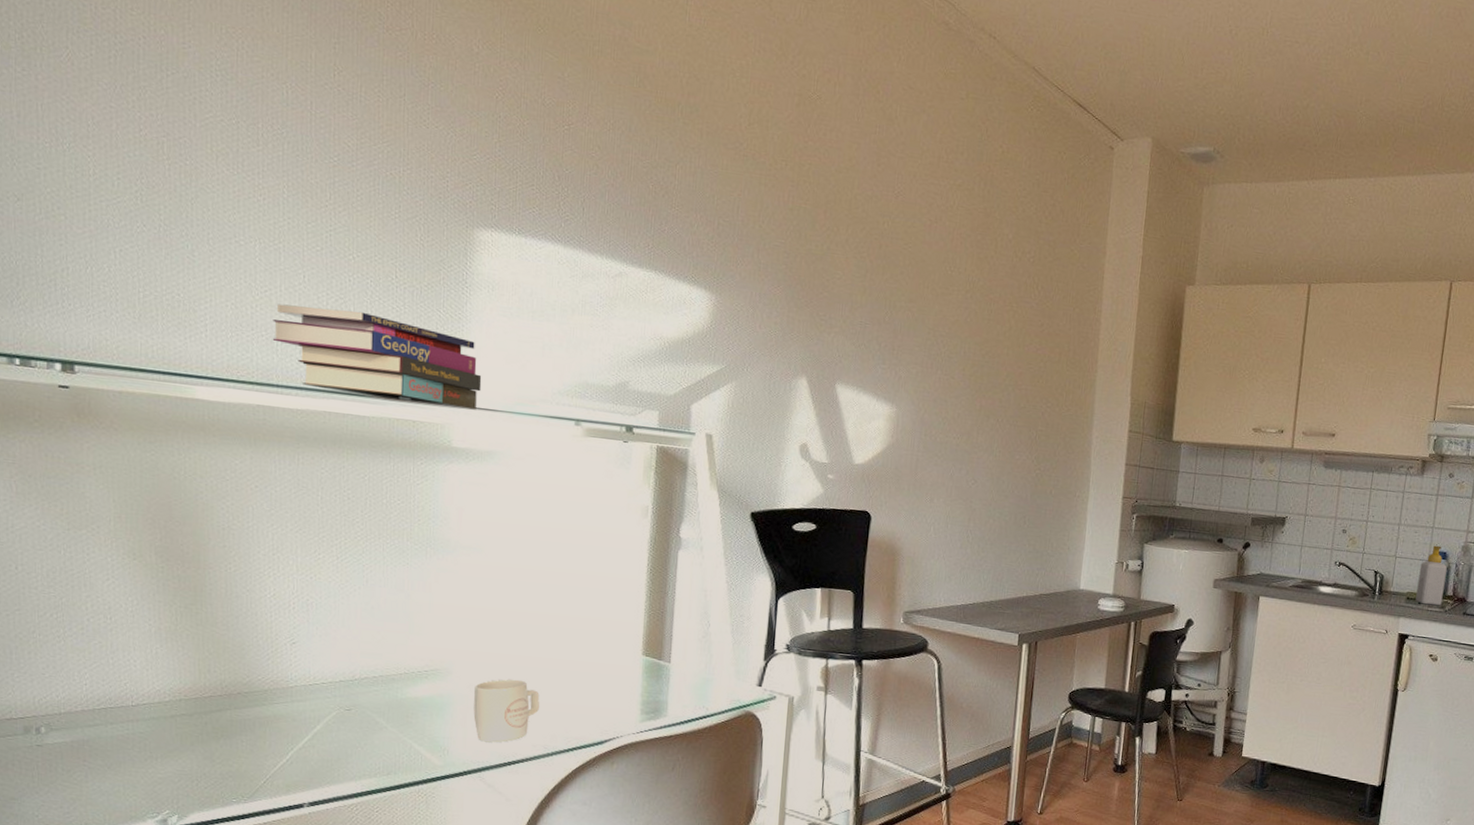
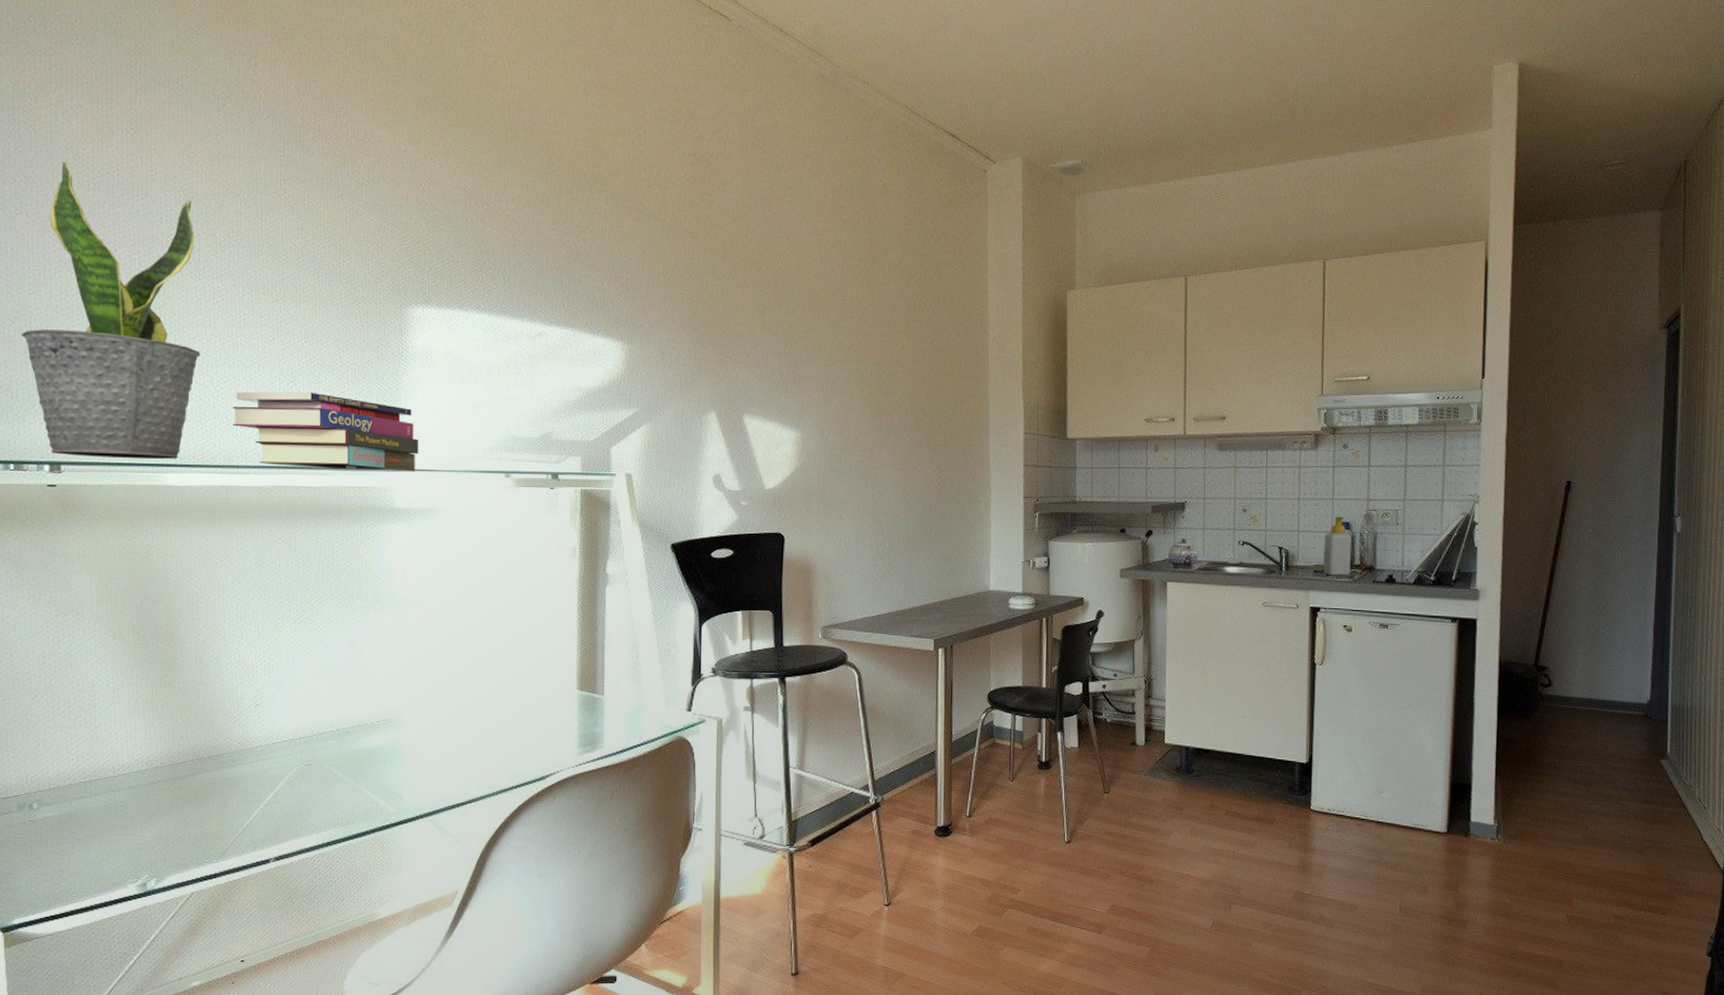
potted plant: none [29,19,237,371] -> present [22,160,200,460]
mug: present [473,679,540,743] -> none [423,723,483,786]
teapot: none [1263,554,1294,585] -> present [1168,539,1198,569]

